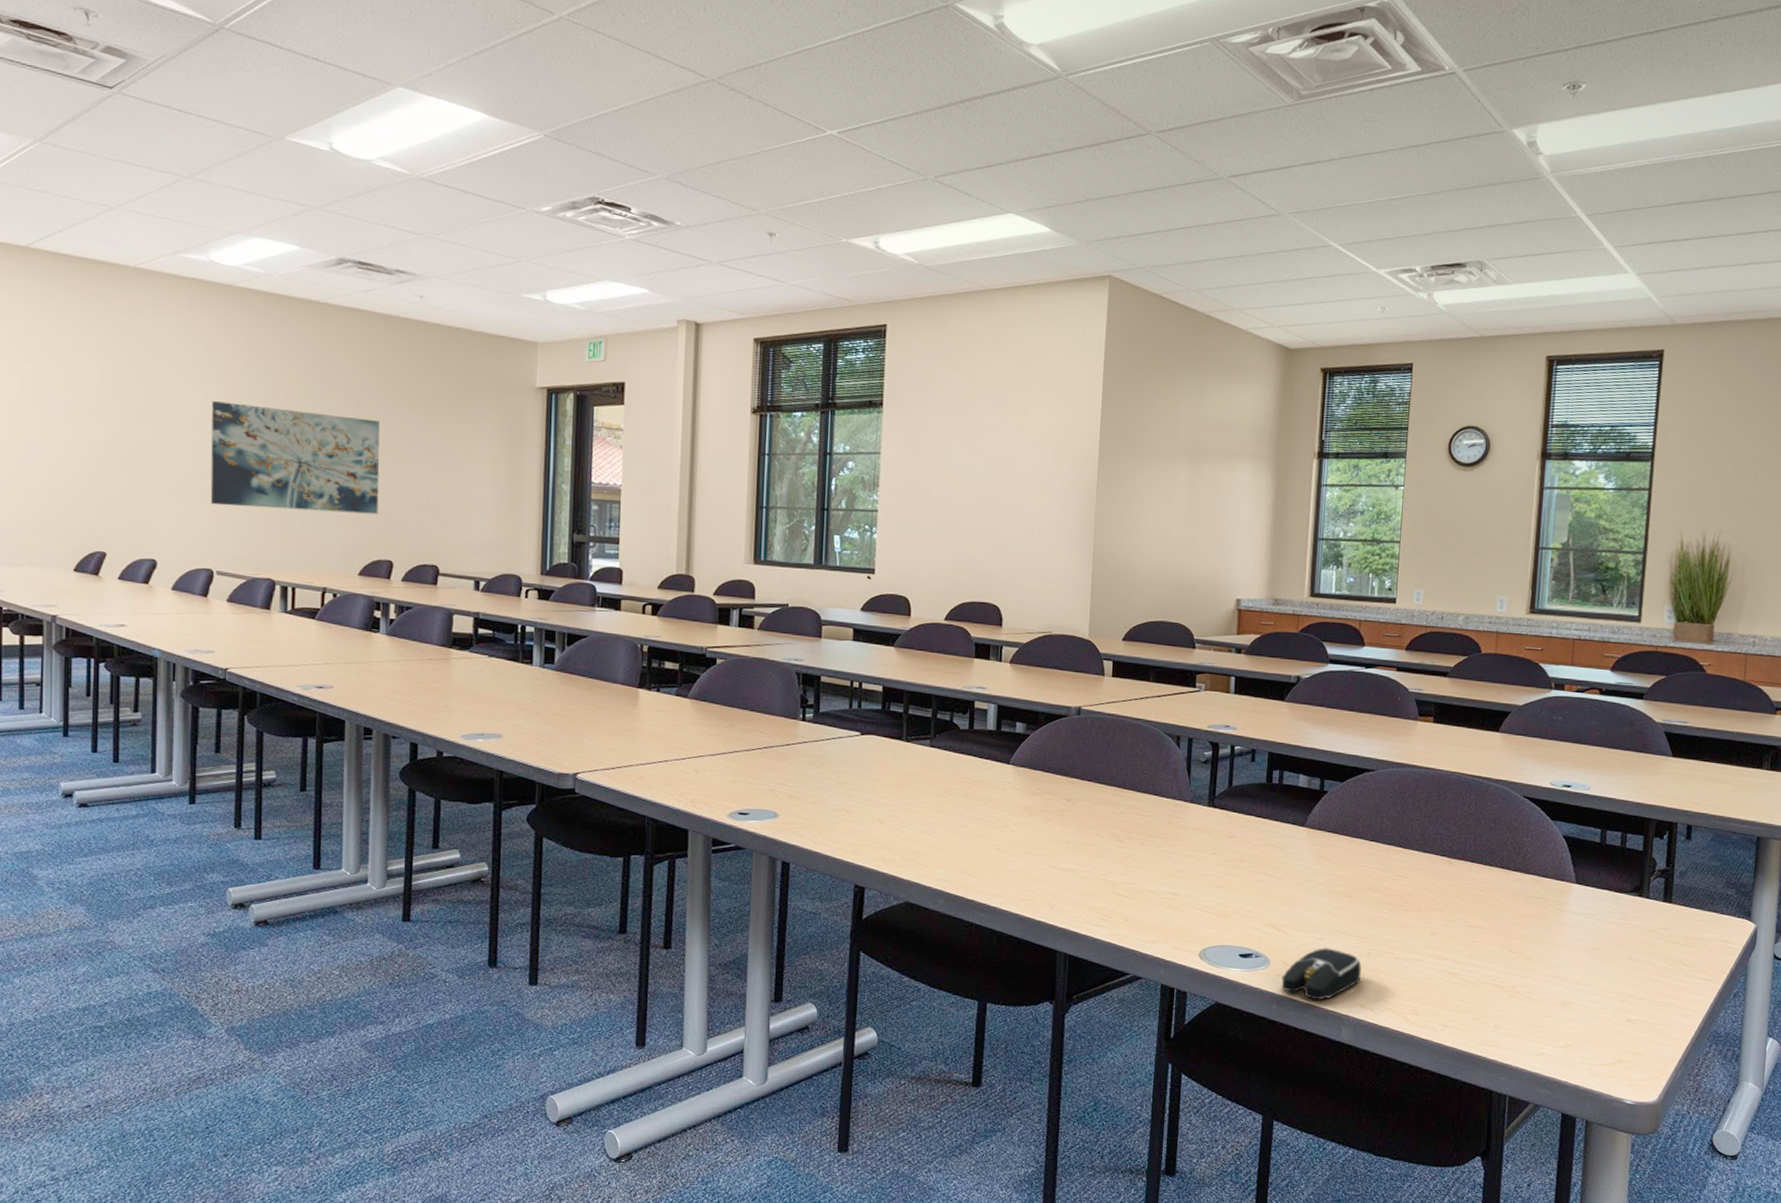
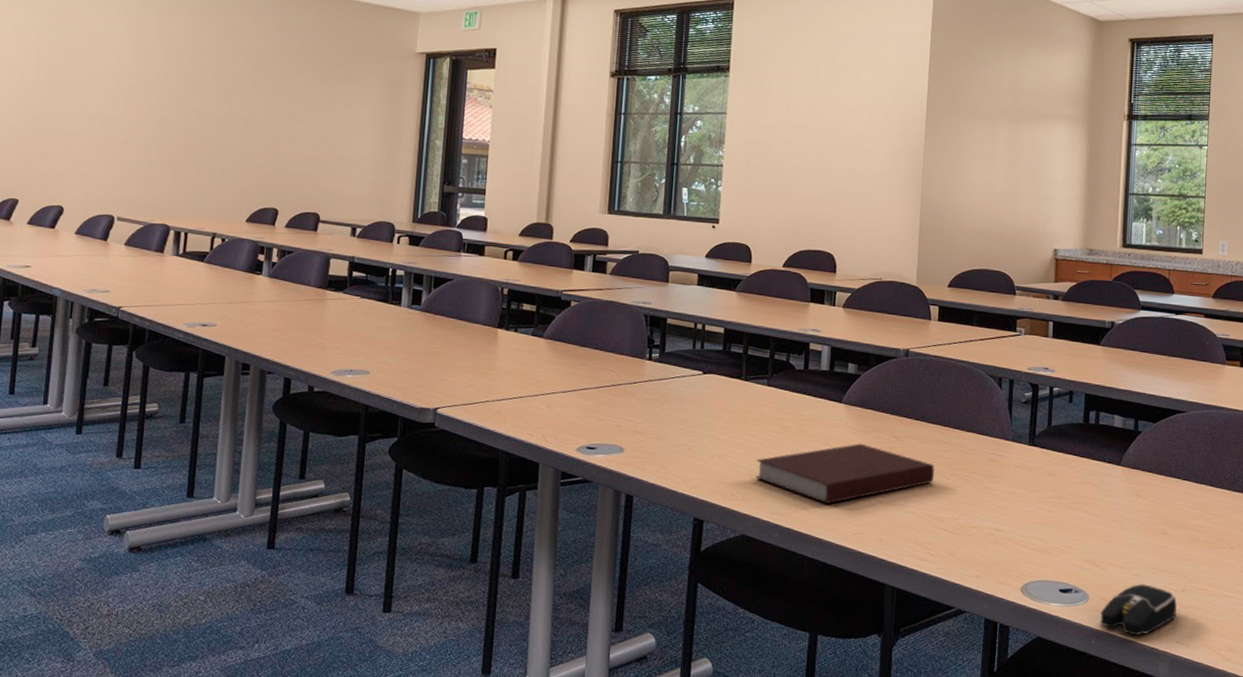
wall art: present [210,401,380,514] -> none [116,64,274,166]
notebook: none [919,806,1108,870] -> present [755,443,934,505]

